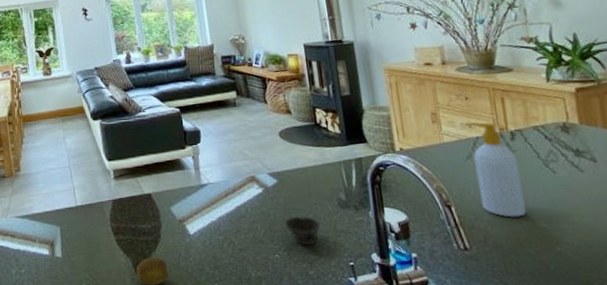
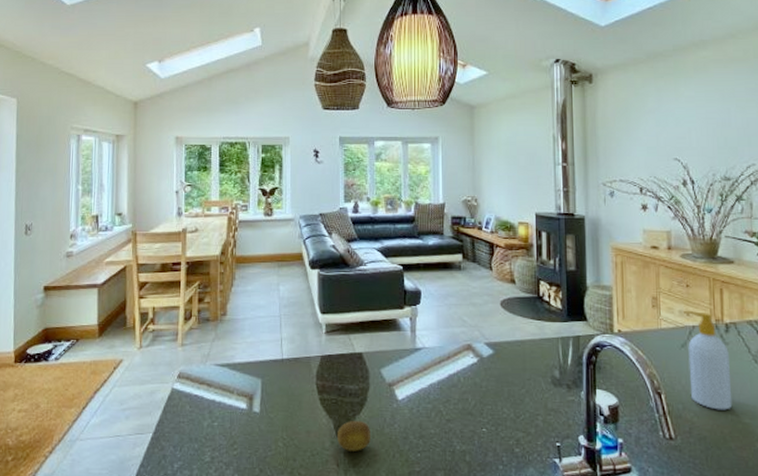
cup: present [284,216,320,246] -> none [496,390,531,422]

